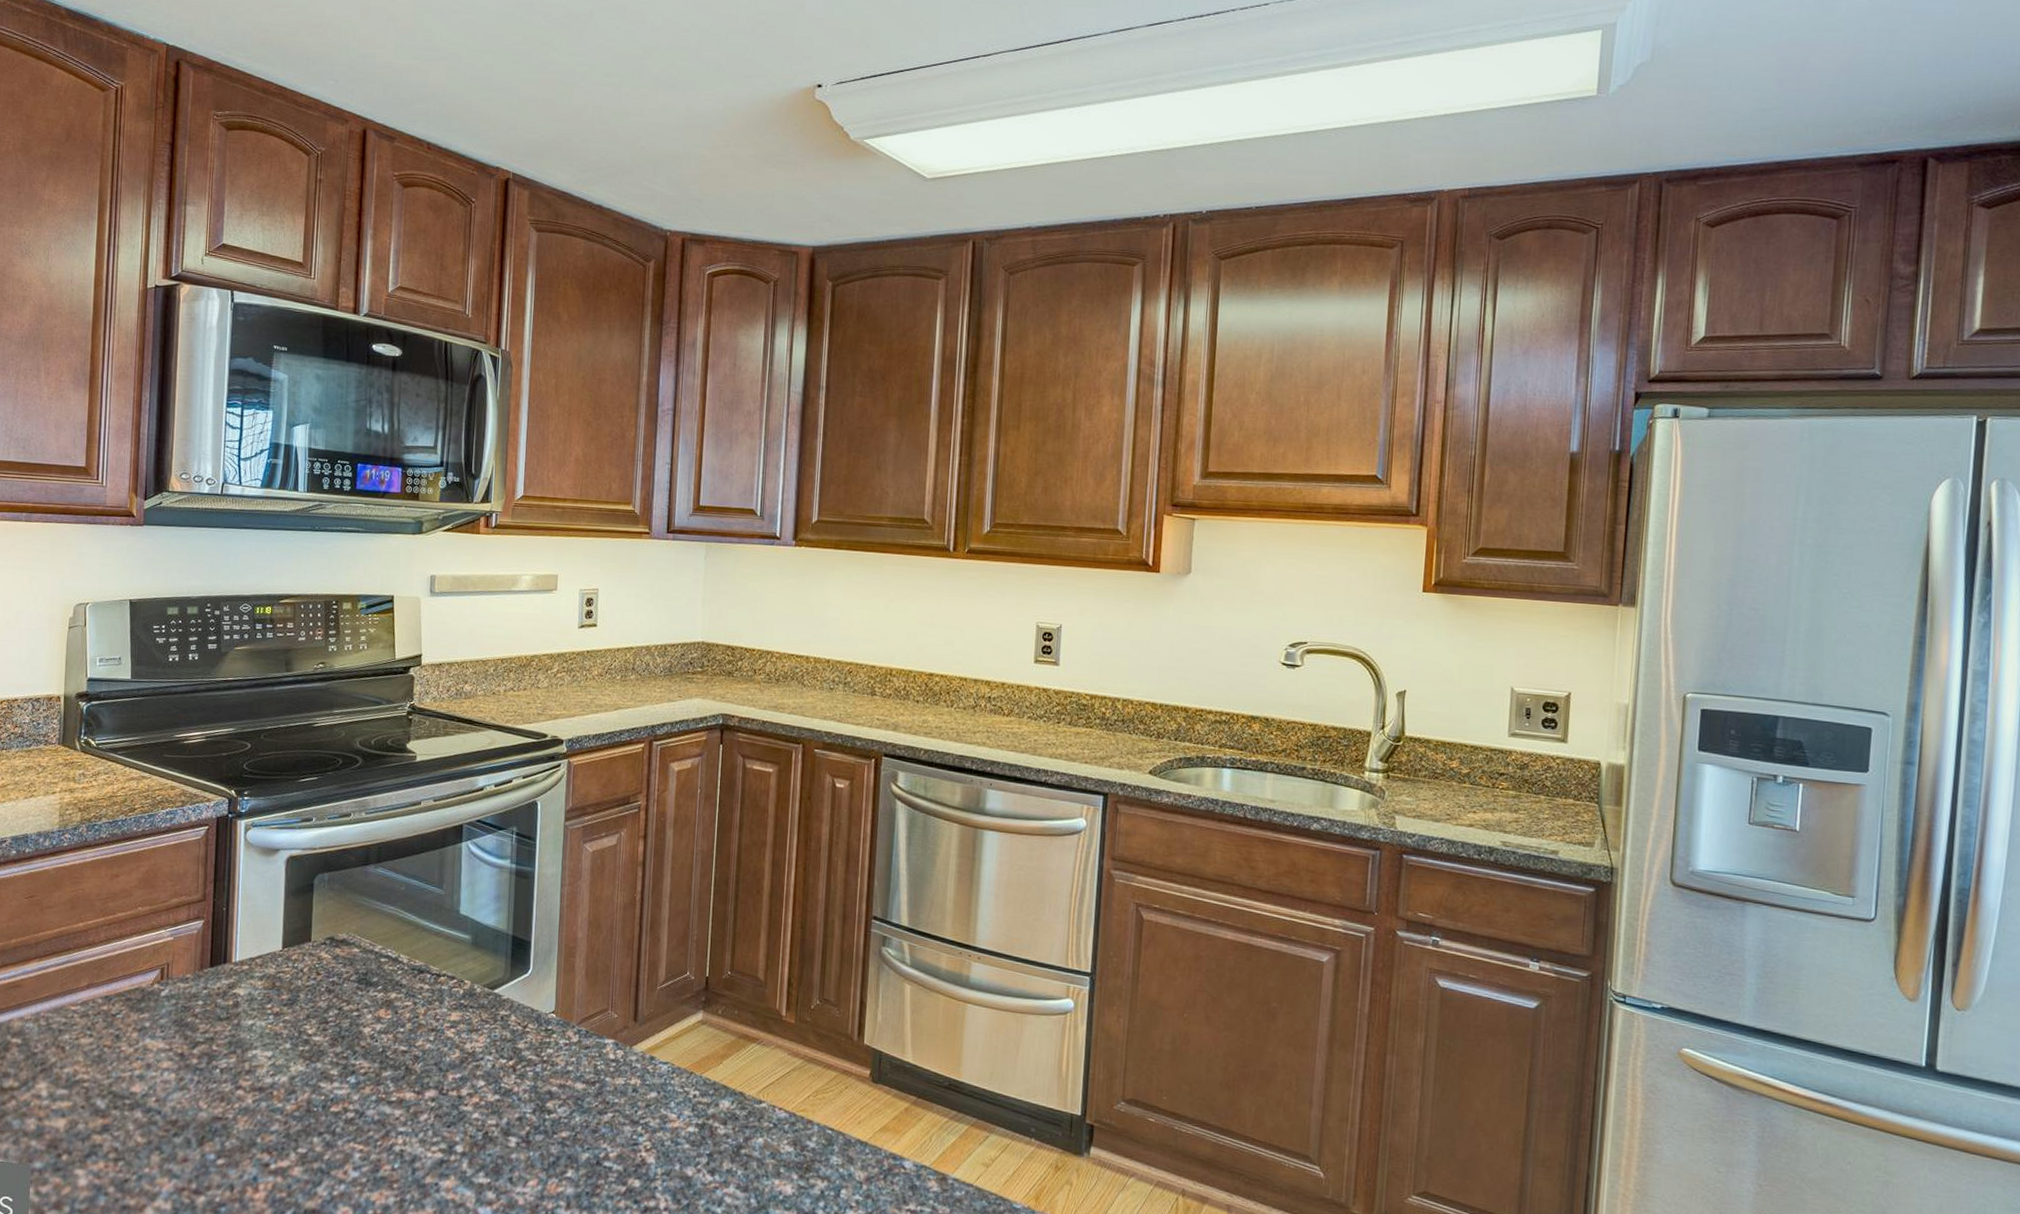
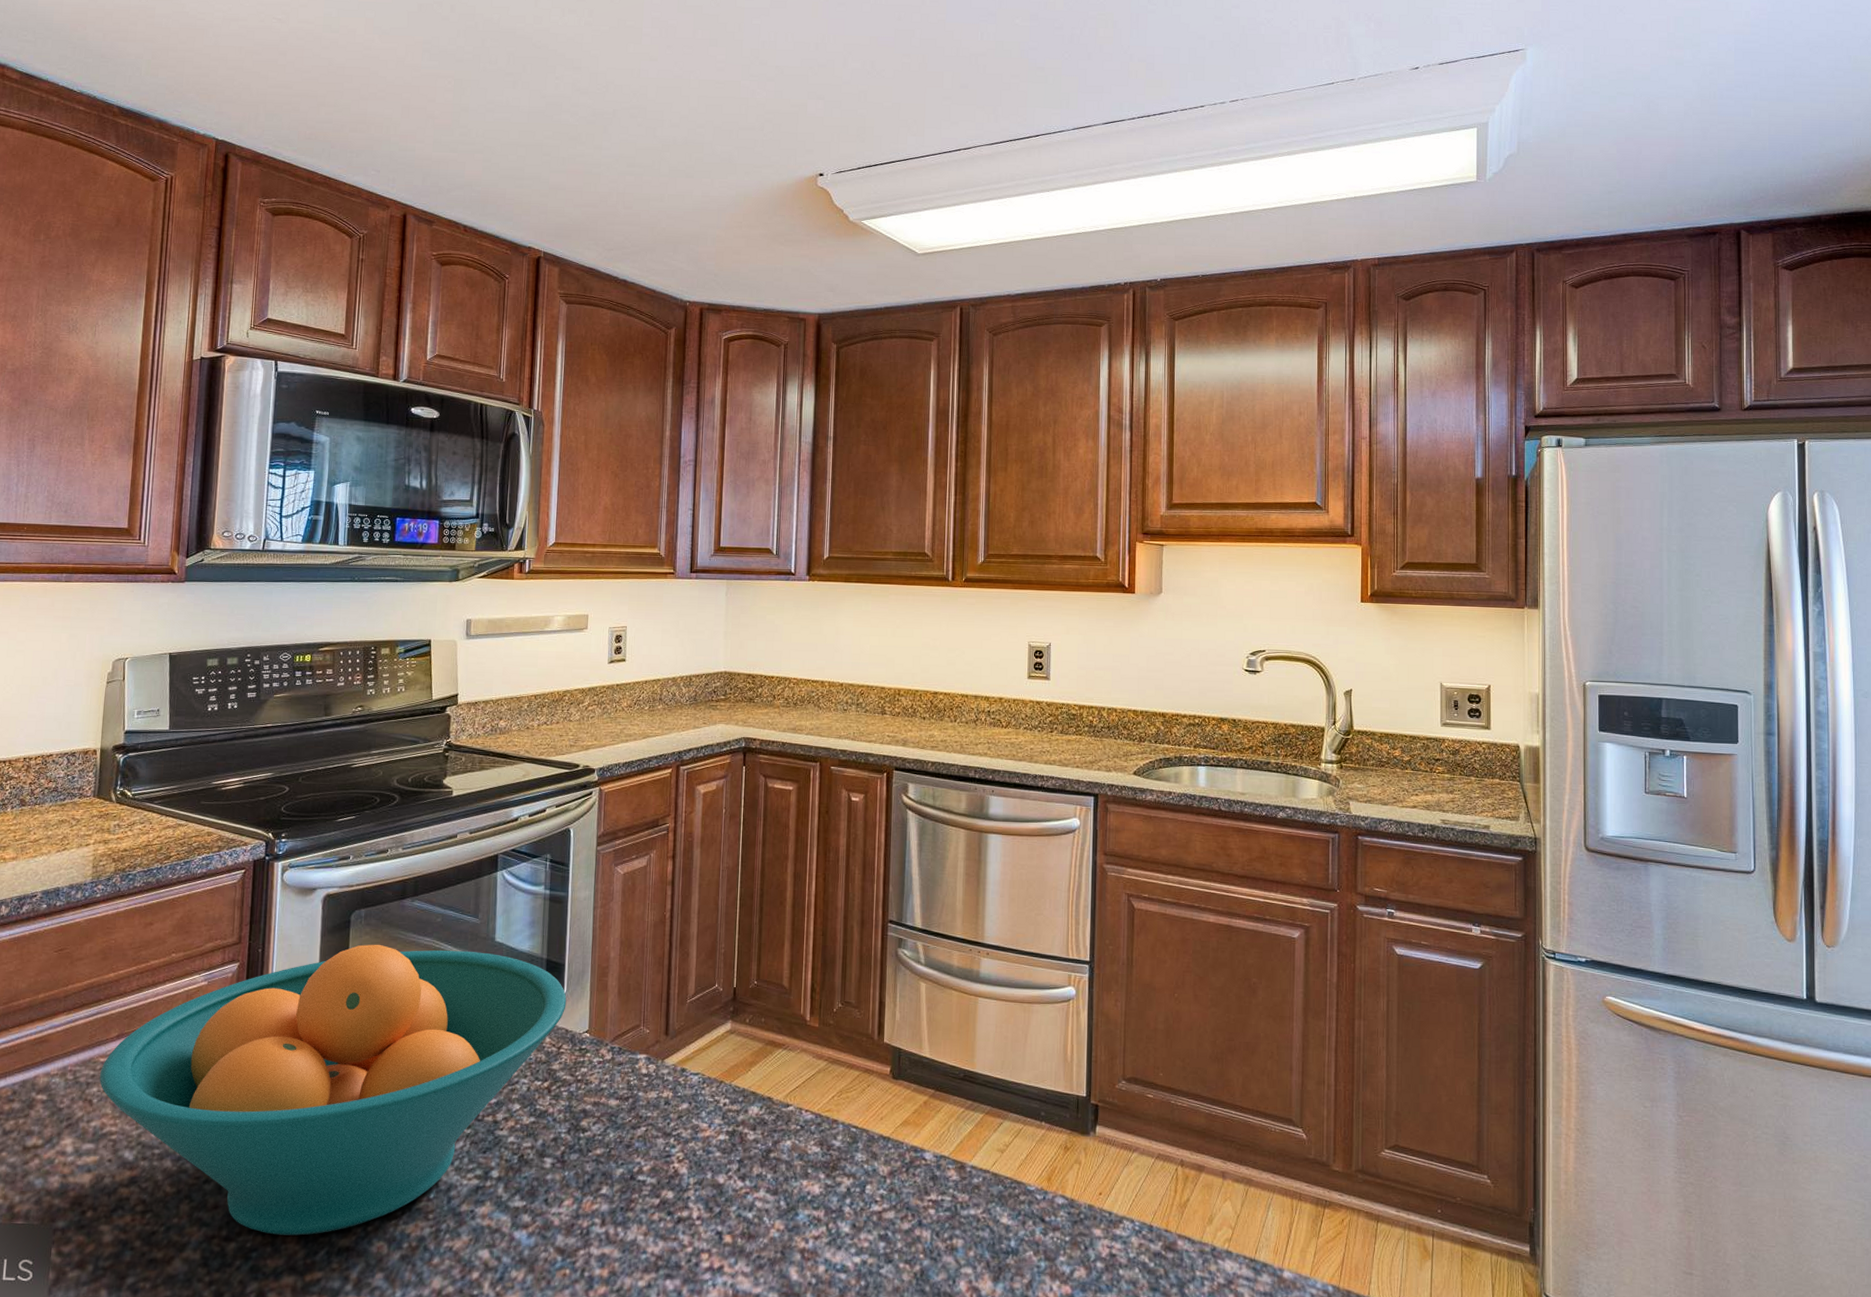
fruit bowl: none [71,909,533,1195] -> present [99,944,567,1236]

